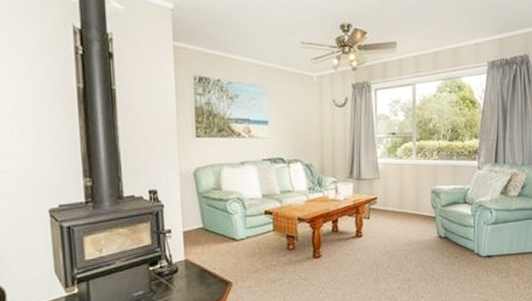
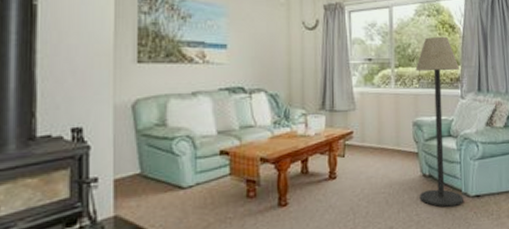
floor lamp: none [435,111,478,265] -> present [415,36,463,207]

